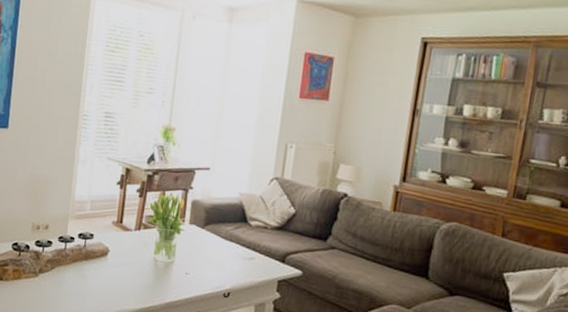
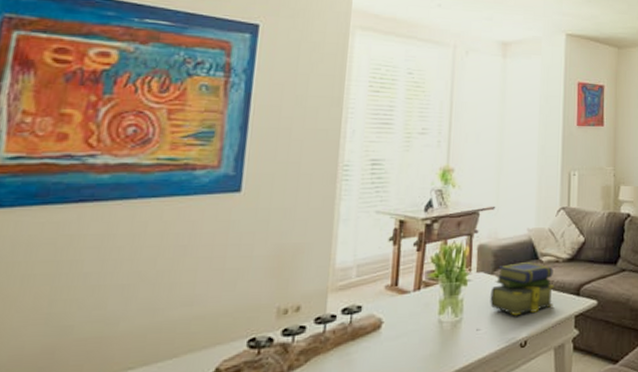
stack of books: none [199,222,261,270] -> present [490,262,554,316]

